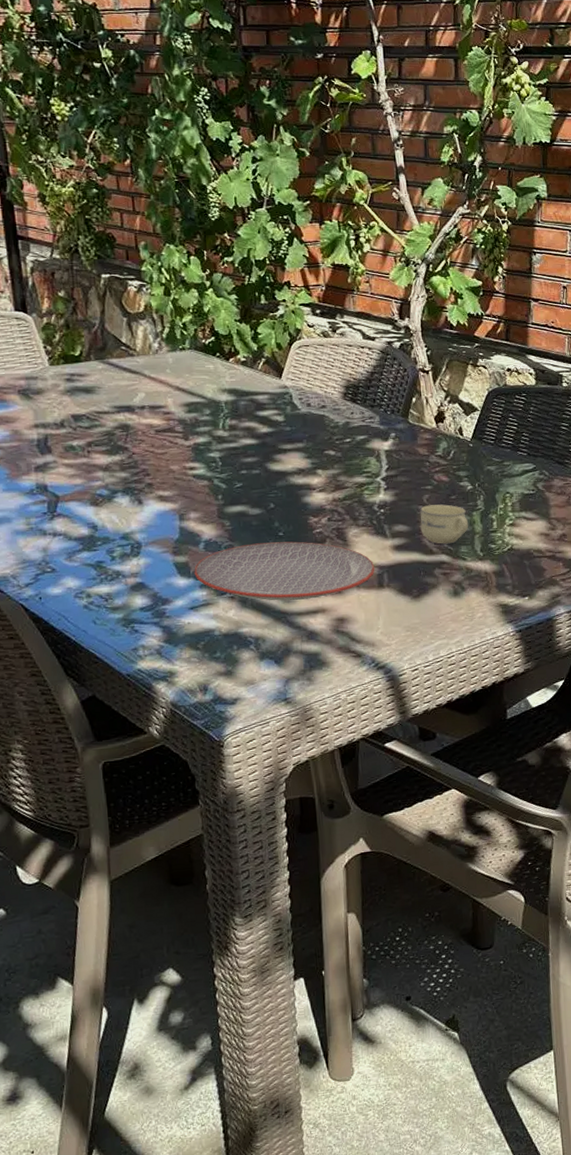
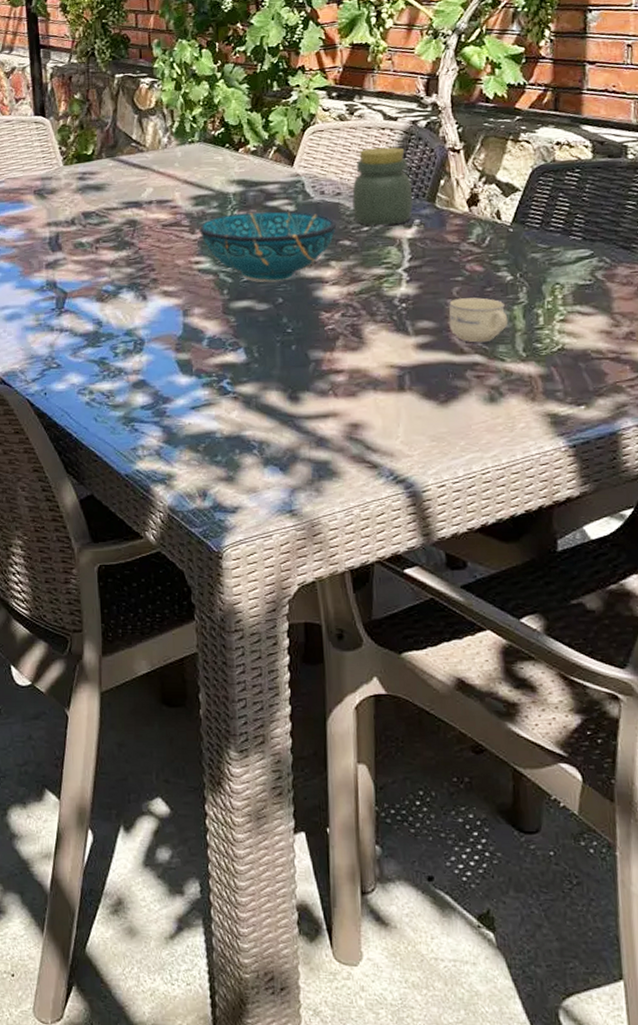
decorative bowl: none [193,421,322,489] -> present [199,211,337,283]
plate: present [194,541,375,601] -> none [196,338,395,403]
jar: none [335,365,389,438] -> present [352,147,413,225]

